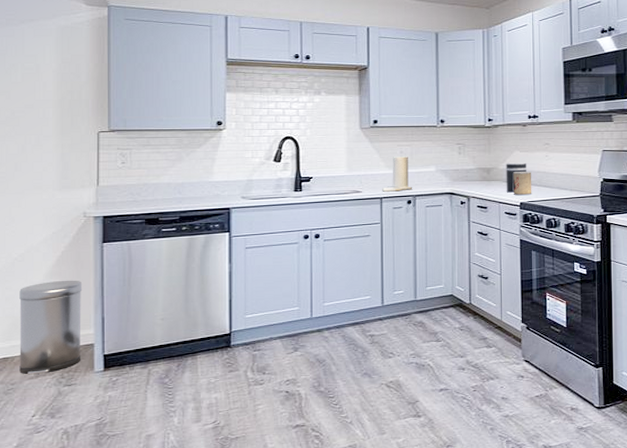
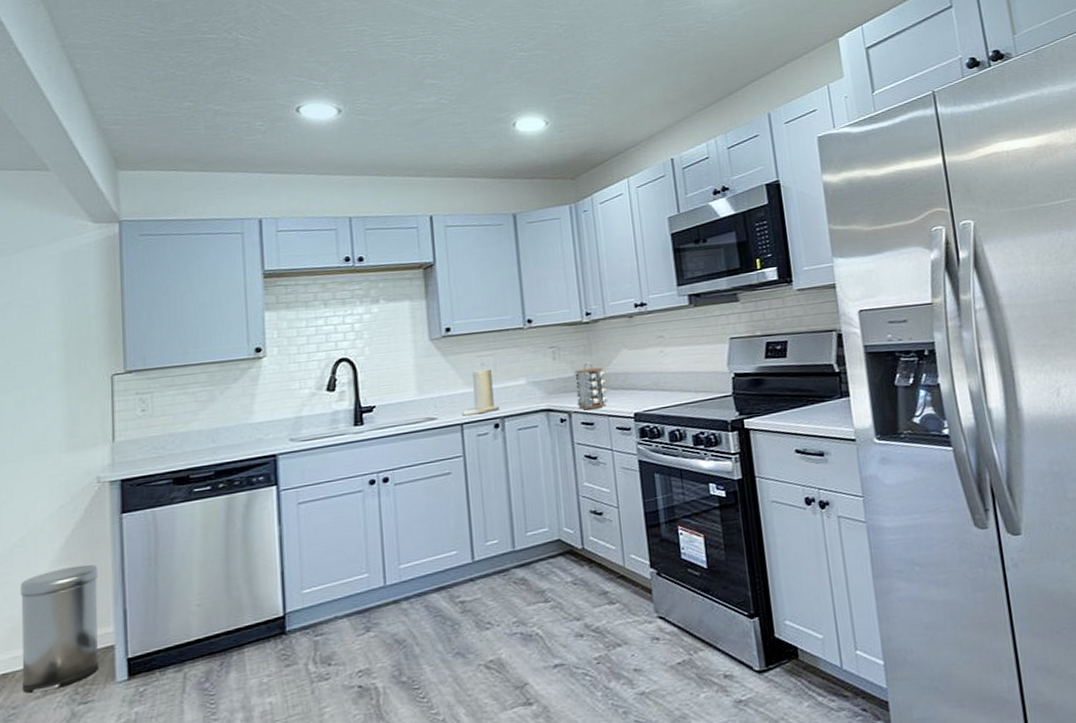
spice rack: none [474,158,500,197] -> present [573,362,607,410]
cylinder: present [506,162,526,193] -> none [612,362,639,403]
tin can: present [513,172,532,196] -> none [622,373,648,405]

